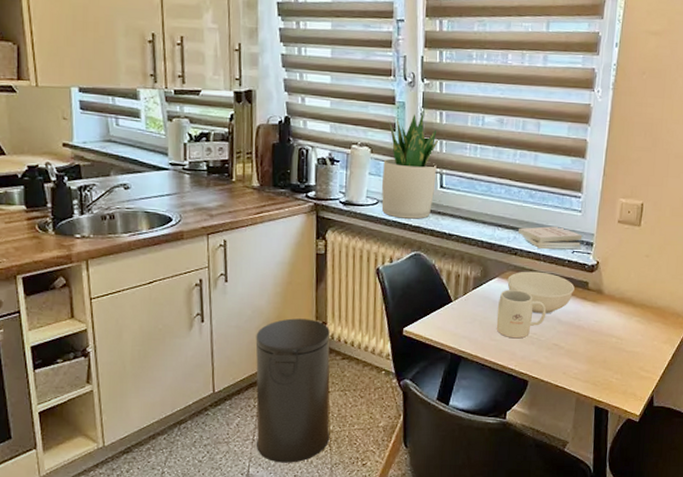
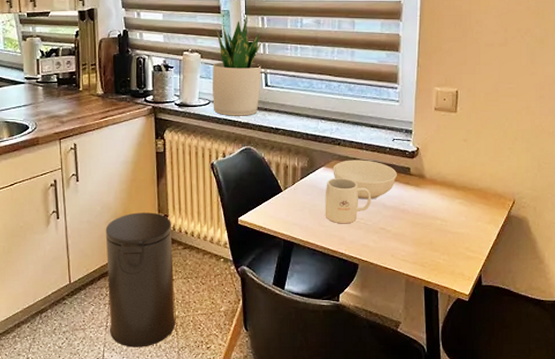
books: present [517,226,583,250] -> none [339,116,401,139]

